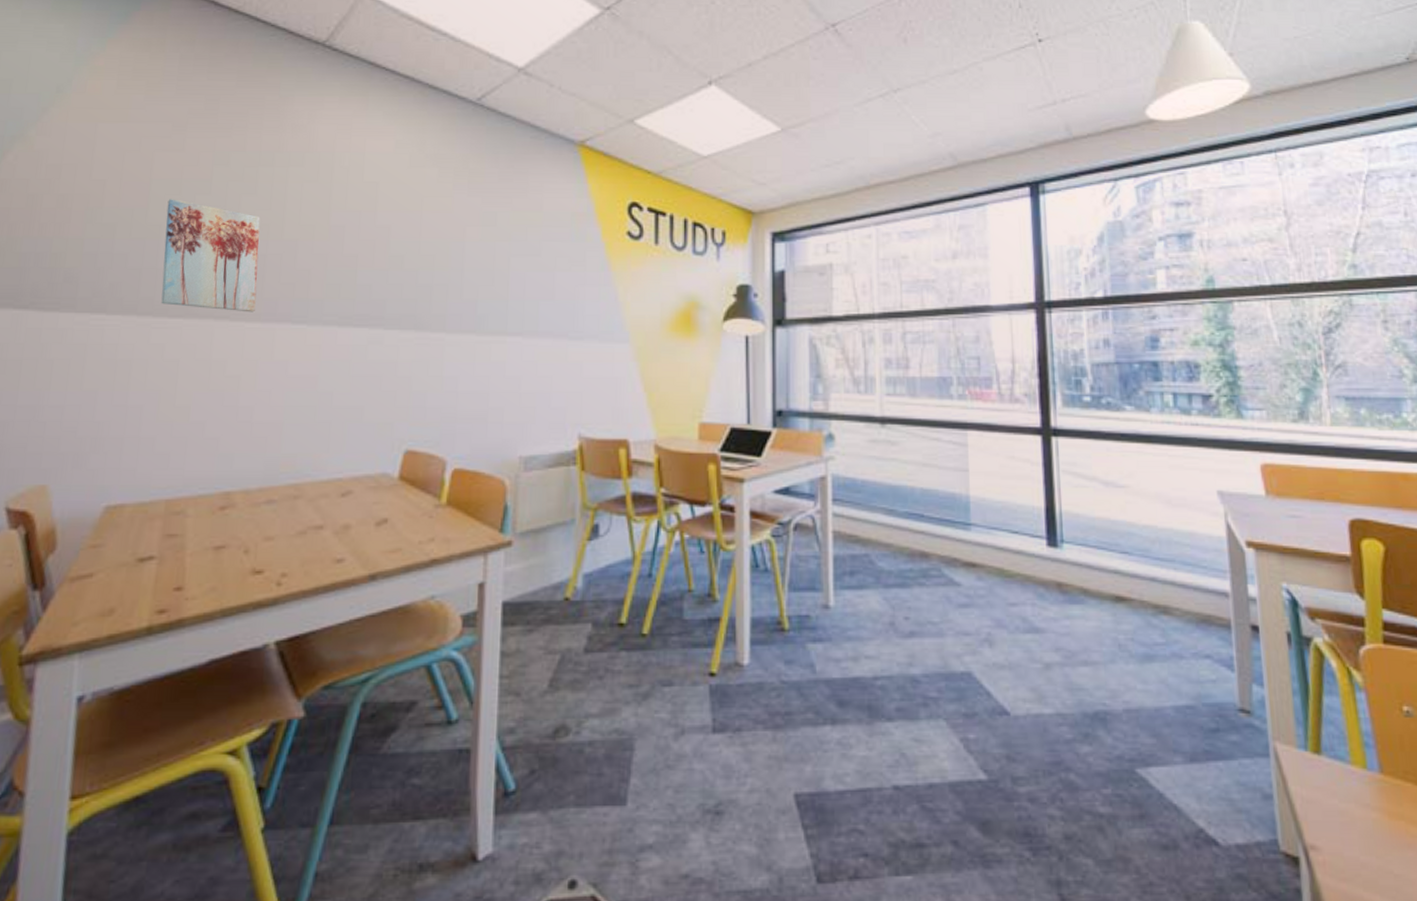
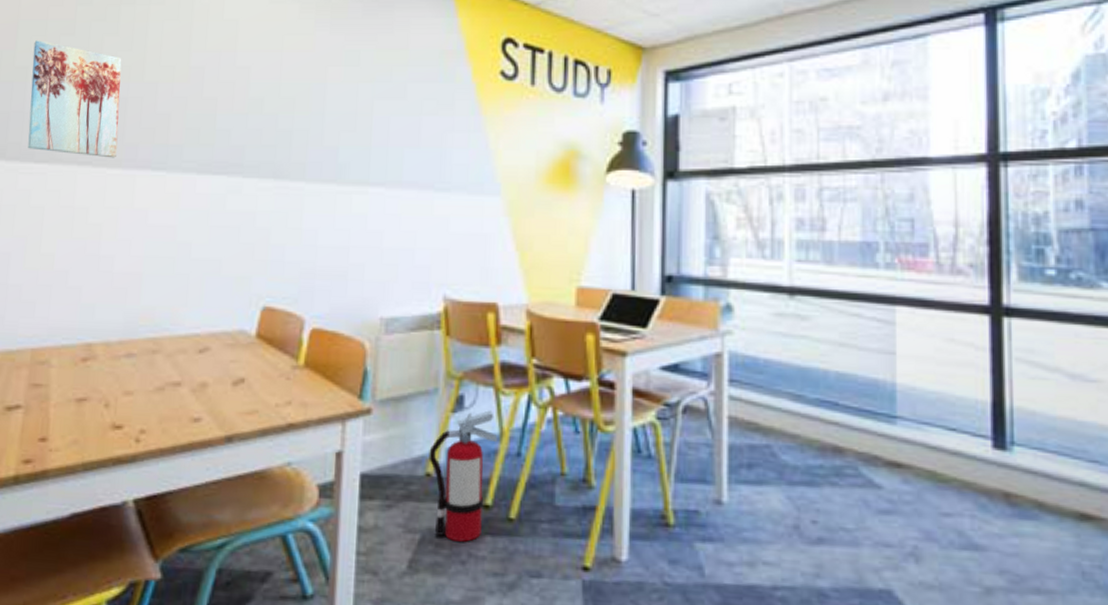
fire extinguisher: none [567,537,631,658] -> present [429,410,498,542]

